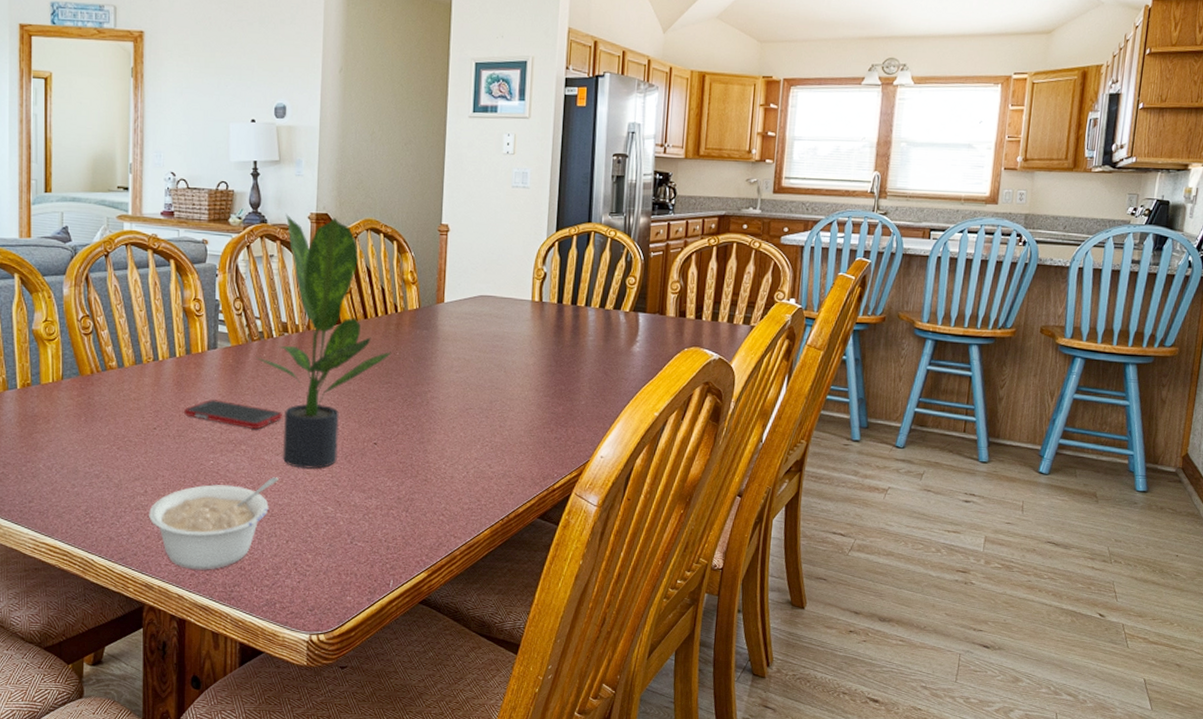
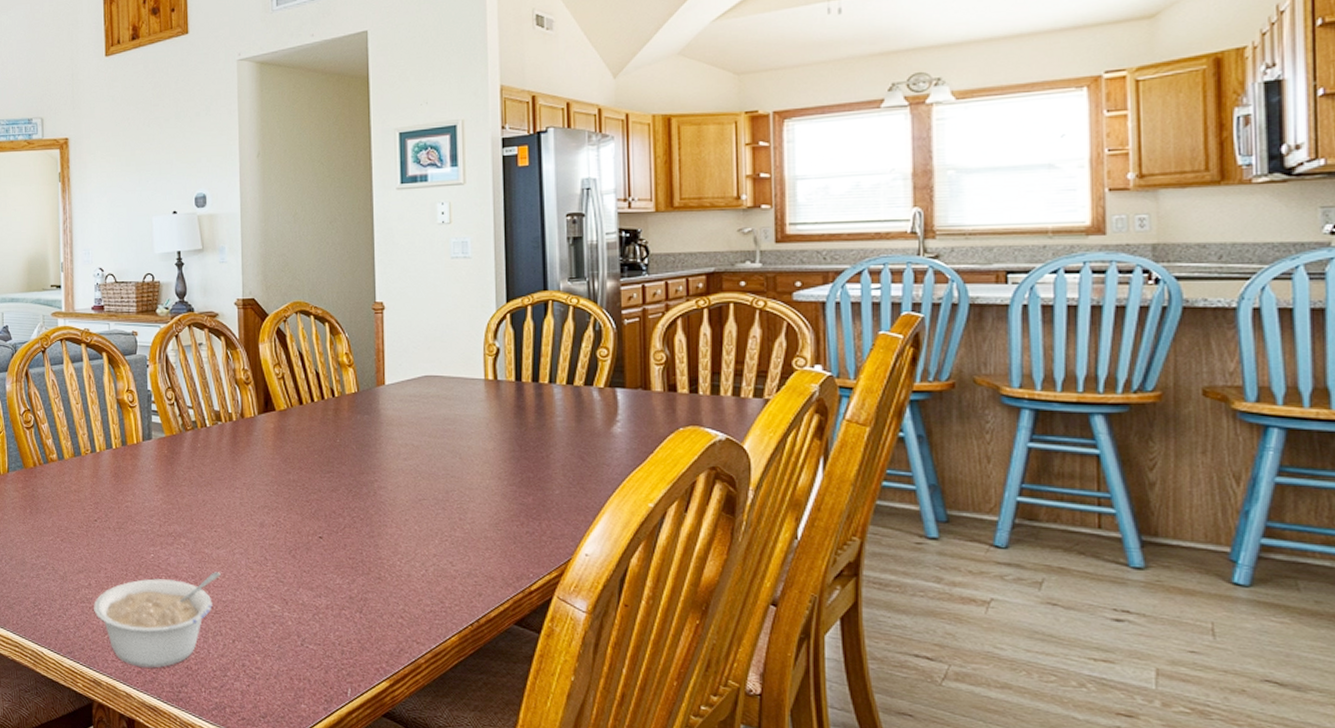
cell phone: present [184,399,283,429] -> none [123,491,222,521]
potted plant: present [256,214,392,469] -> none [191,301,332,564]

